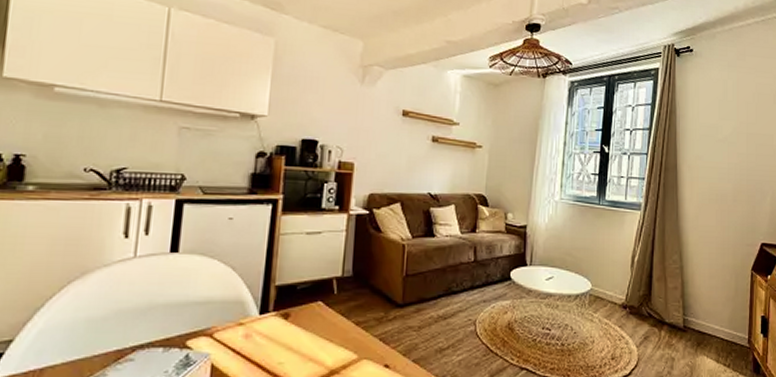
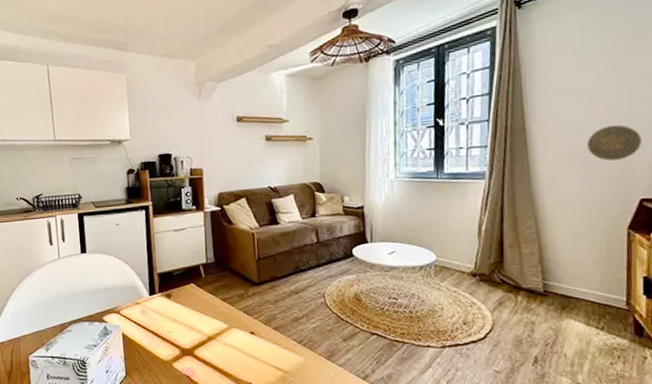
decorative plate: none [724,173,764,206] -> present [587,124,642,161]

